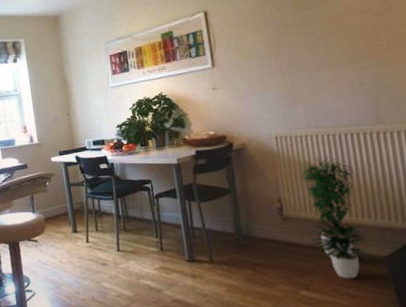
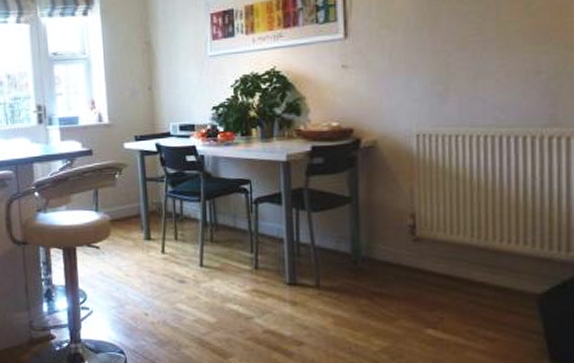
potted plant: present [300,155,370,279] -> none [443,161,519,319]

